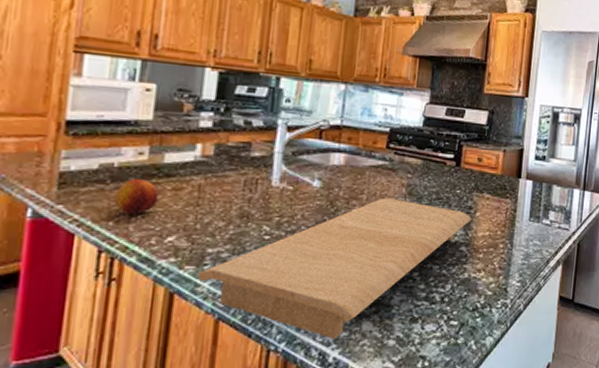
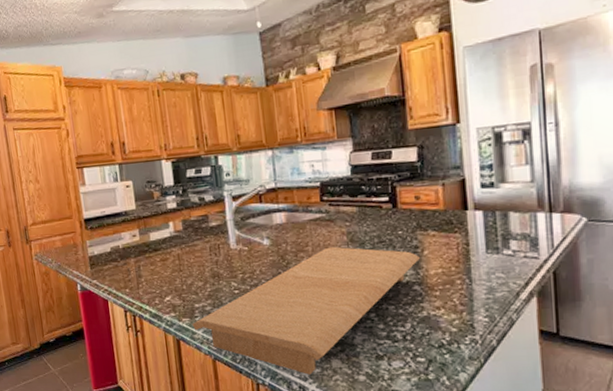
fruit: present [114,179,160,215] -> none [125,255,154,283]

